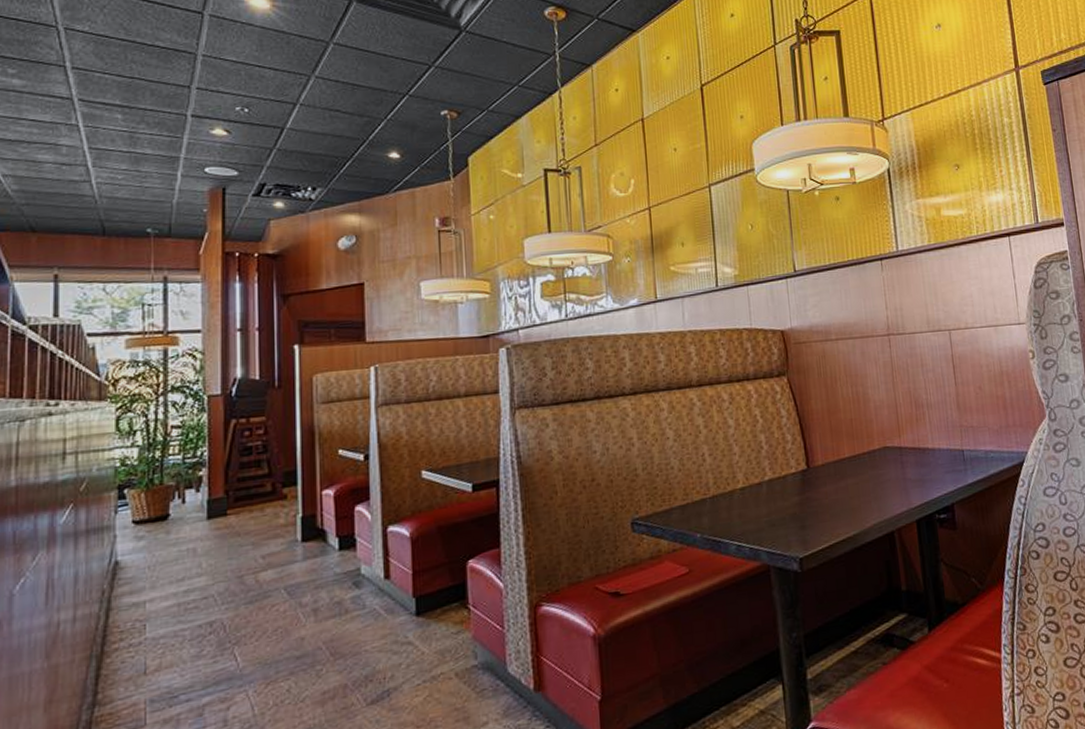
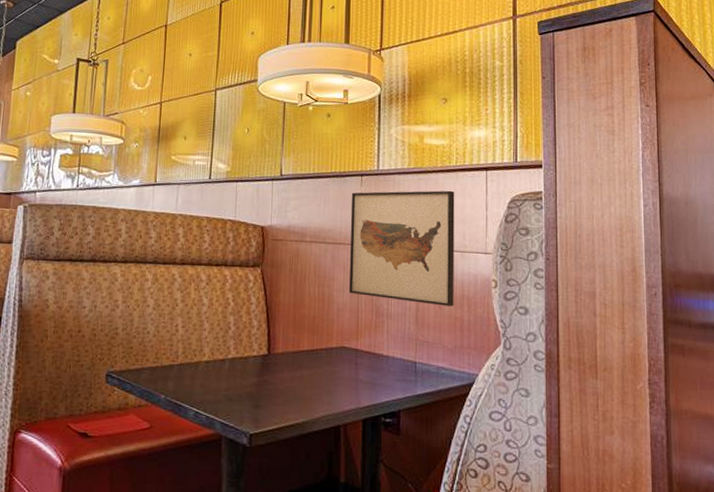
wall art: none [872,262,994,389] -> present [348,190,455,307]

